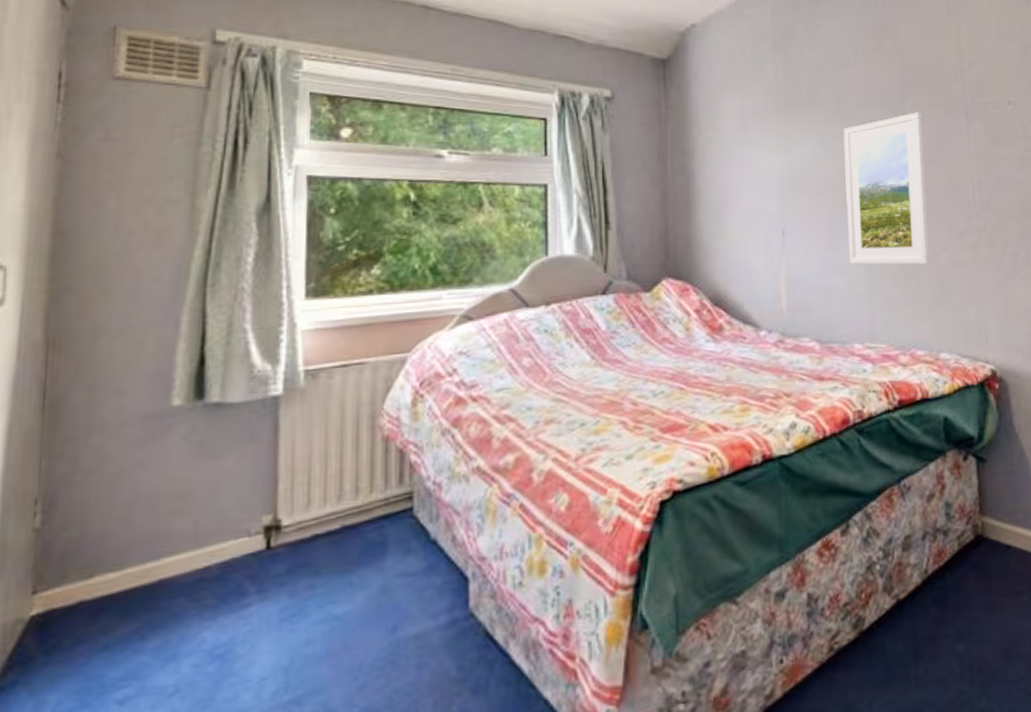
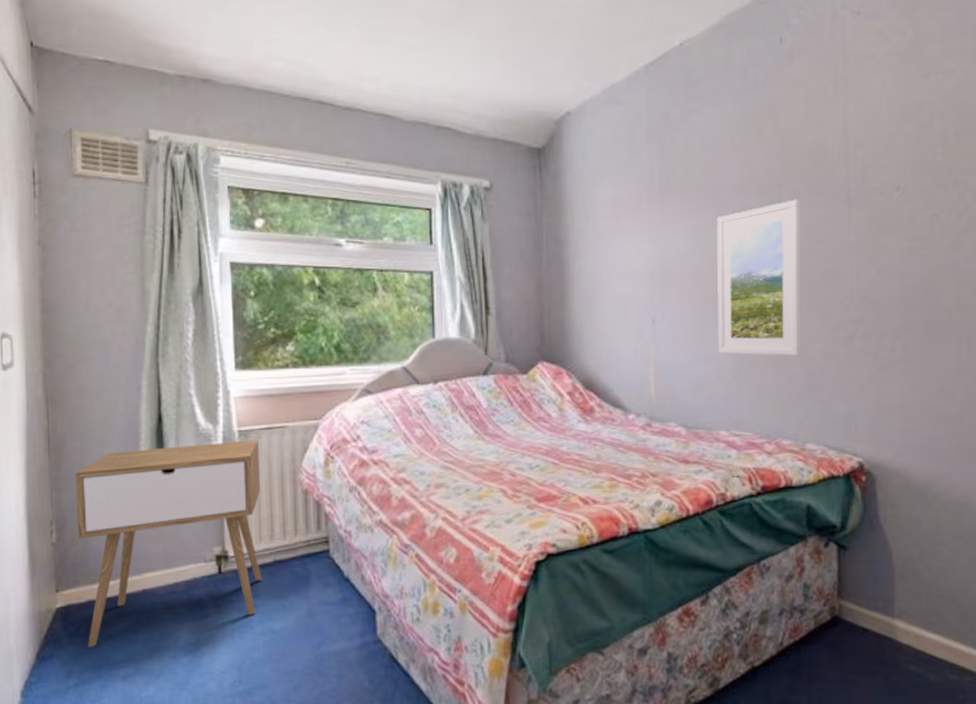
nightstand: none [71,380,330,666] -> present [75,440,262,647]

